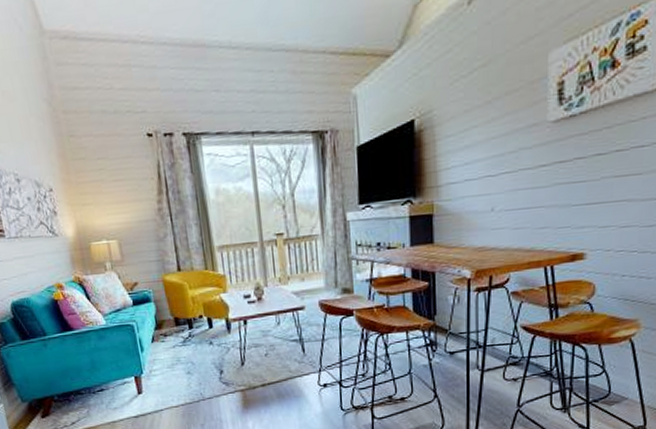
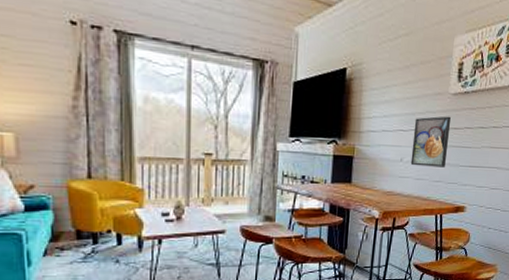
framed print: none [504,148,553,214] -> present [410,116,451,167]

